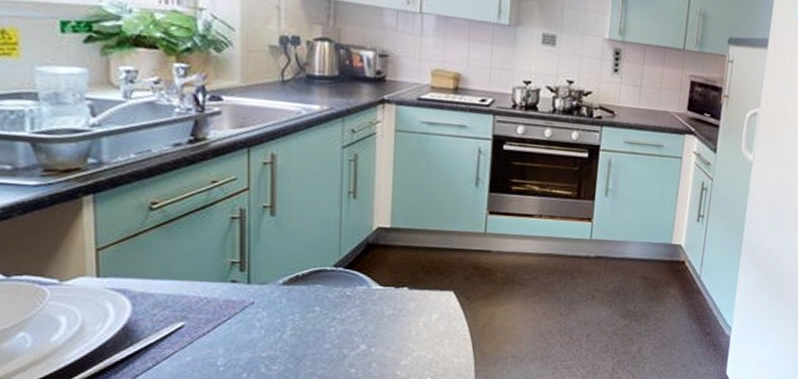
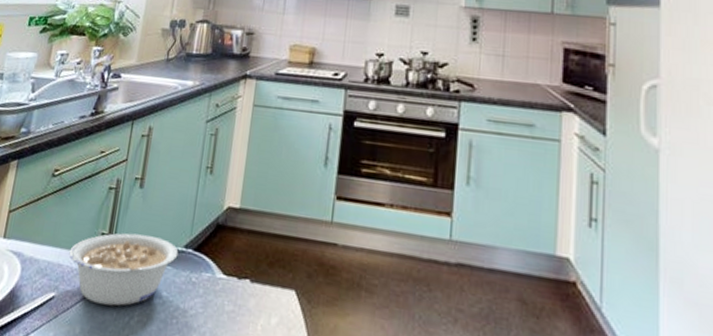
legume: none [193,259,328,326] -> present [69,233,179,306]

